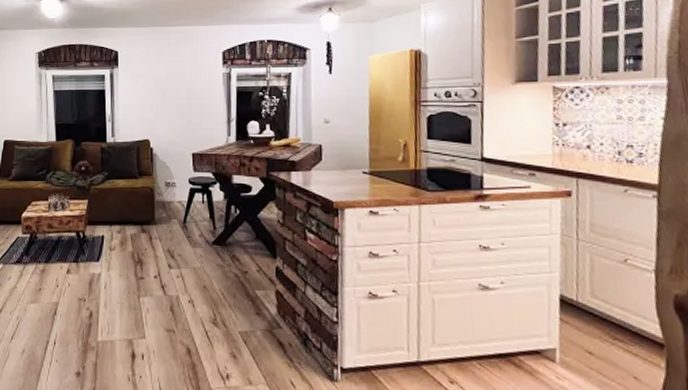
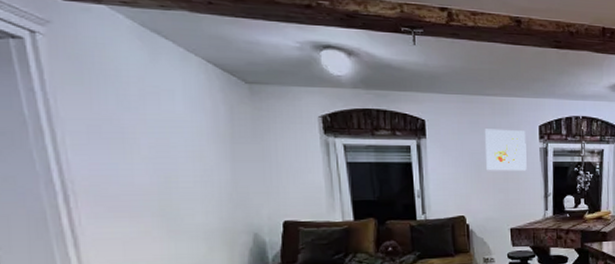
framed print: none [171,56,210,97] -> present [485,129,527,171]

